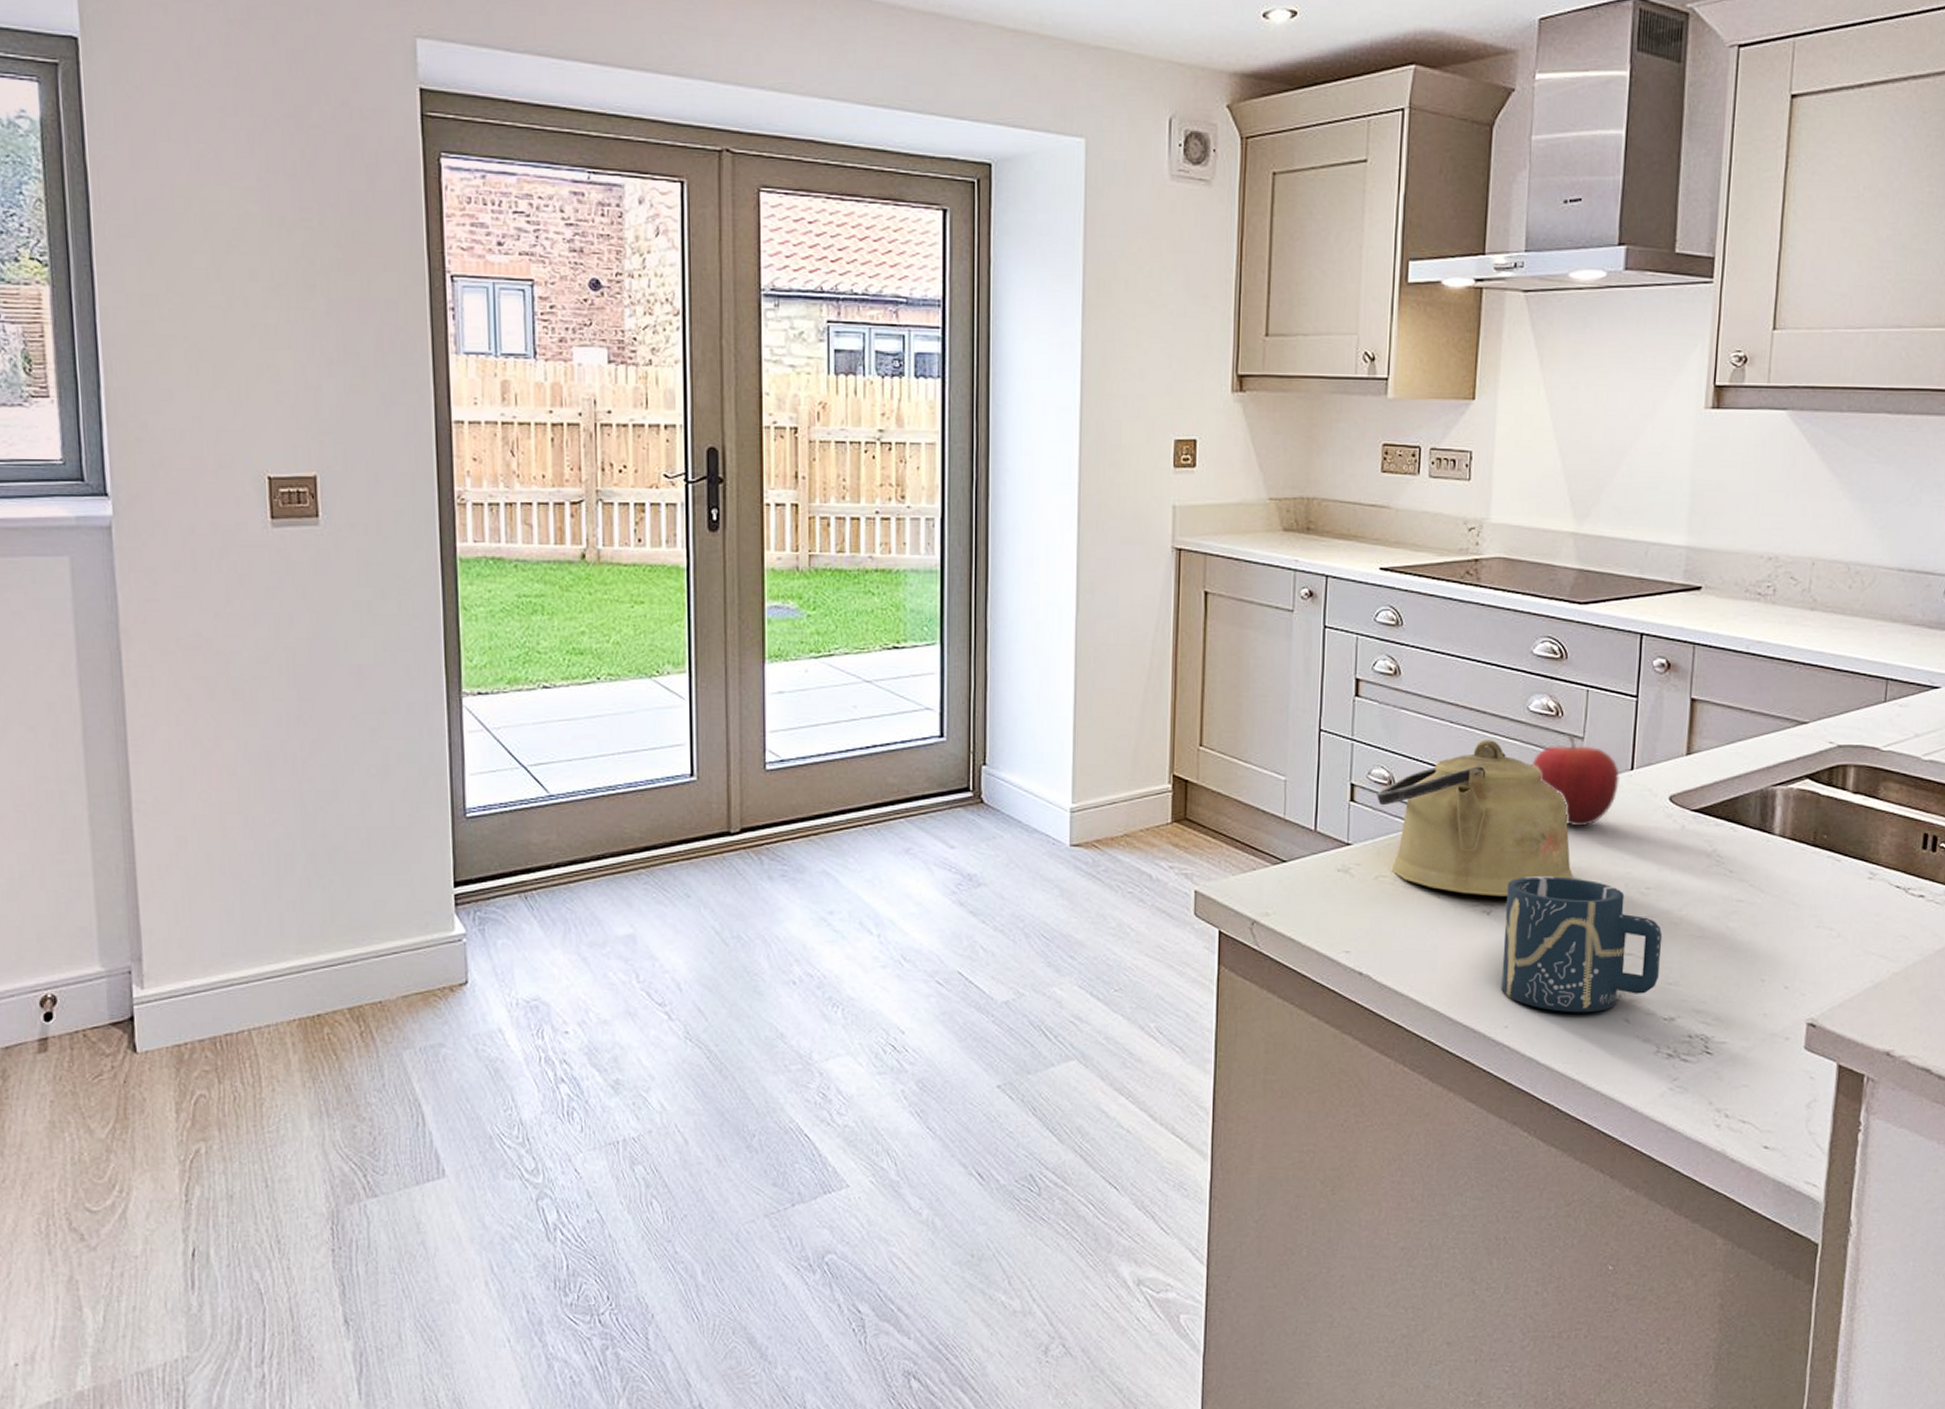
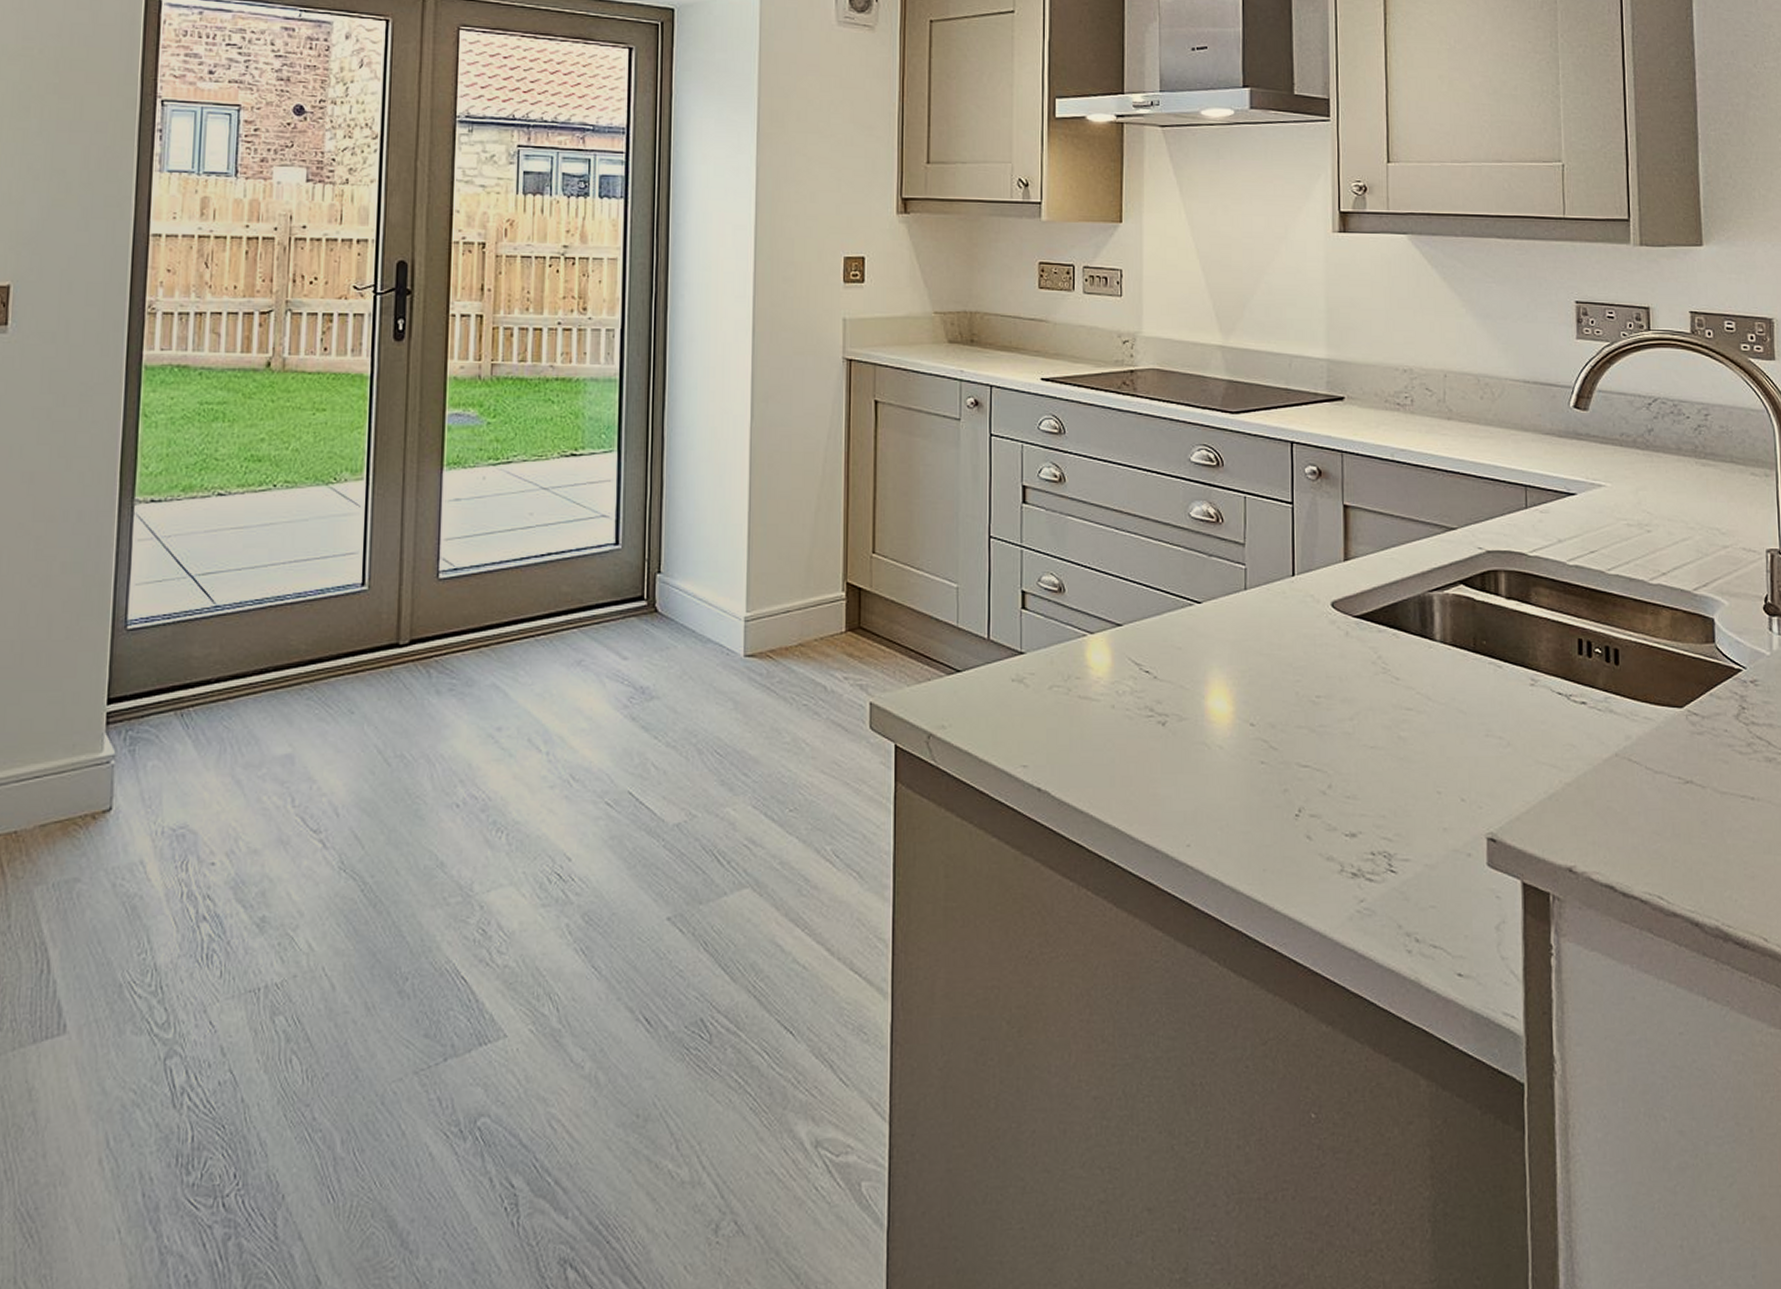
kettle: present [1377,740,1574,897] -> none [1047,546,1245,707]
cup: present [1501,876,1663,1013] -> none [1180,685,1337,830]
fruit: present [1531,736,1621,826] -> none [1196,542,1283,633]

